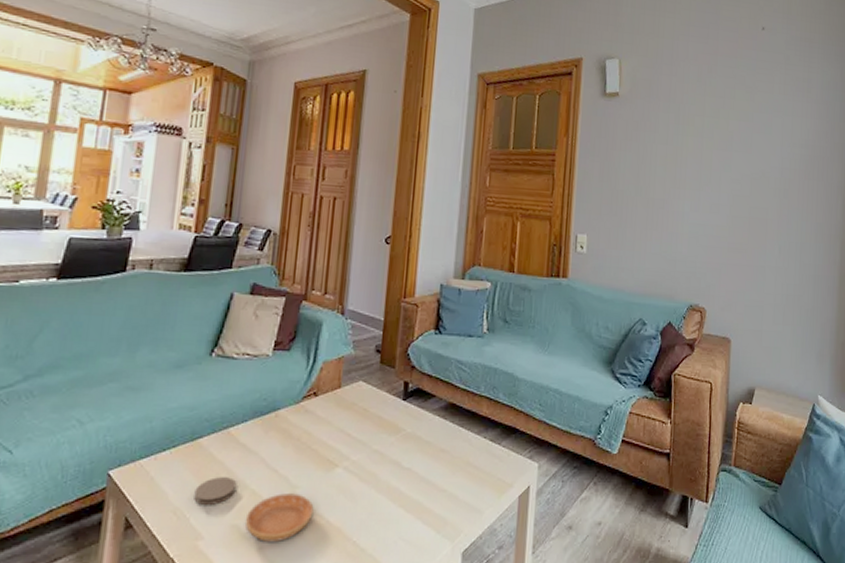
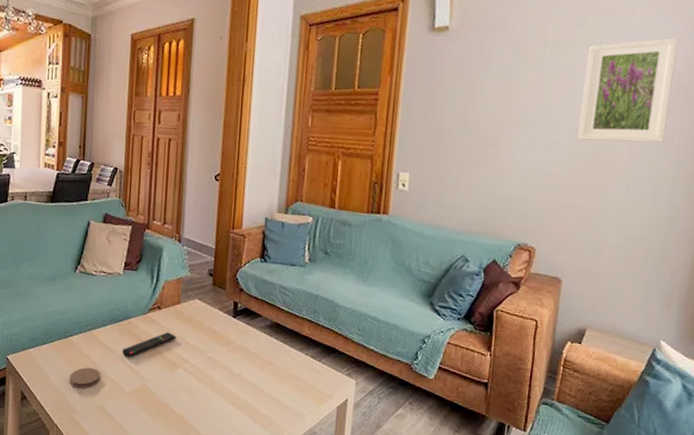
saucer: present [245,493,314,542] -> none [108,385,161,422]
remote control: none [266,423,336,459] -> present [122,332,177,357]
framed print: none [735,113,809,207] -> present [577,38,679,143]

